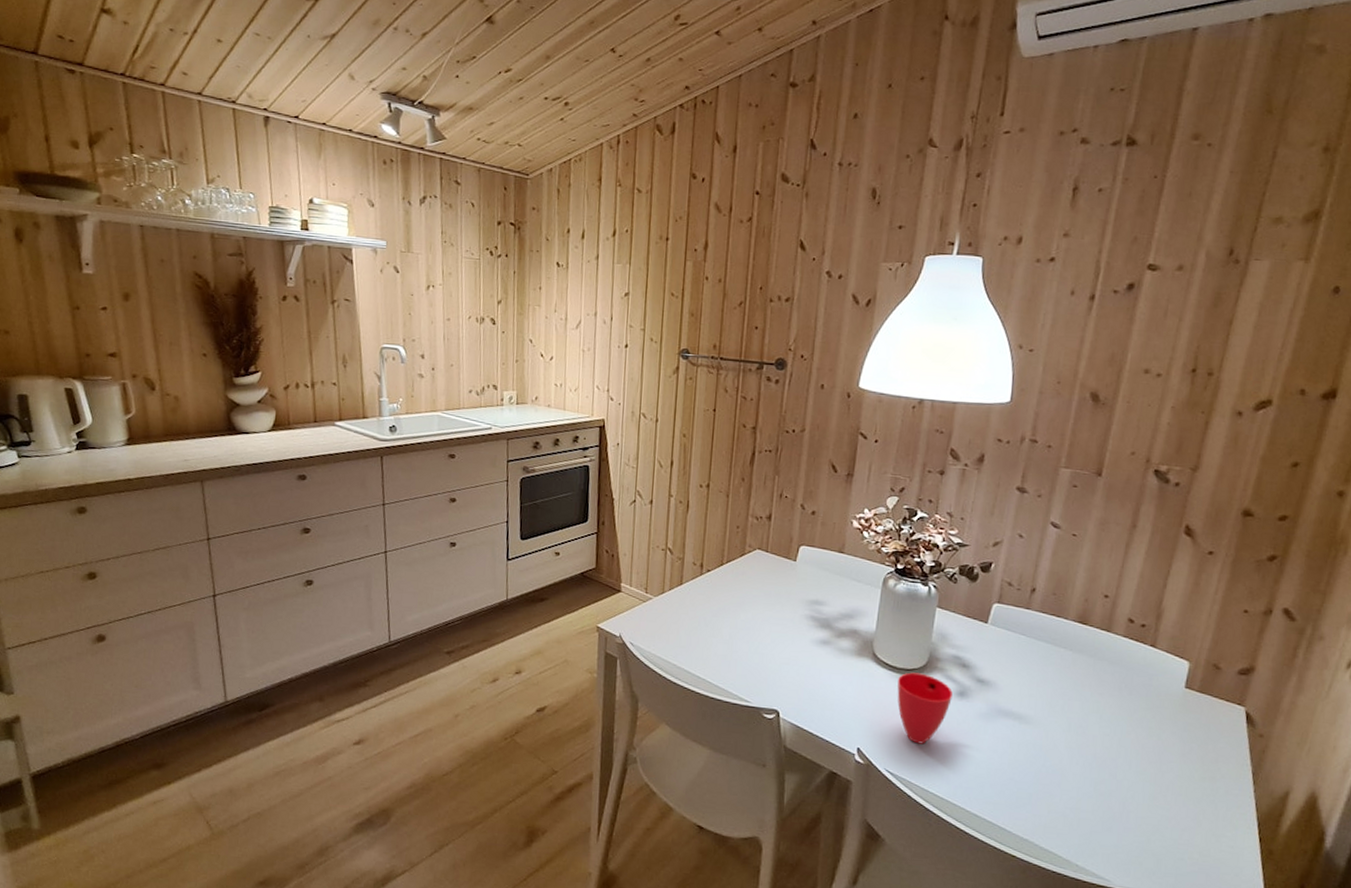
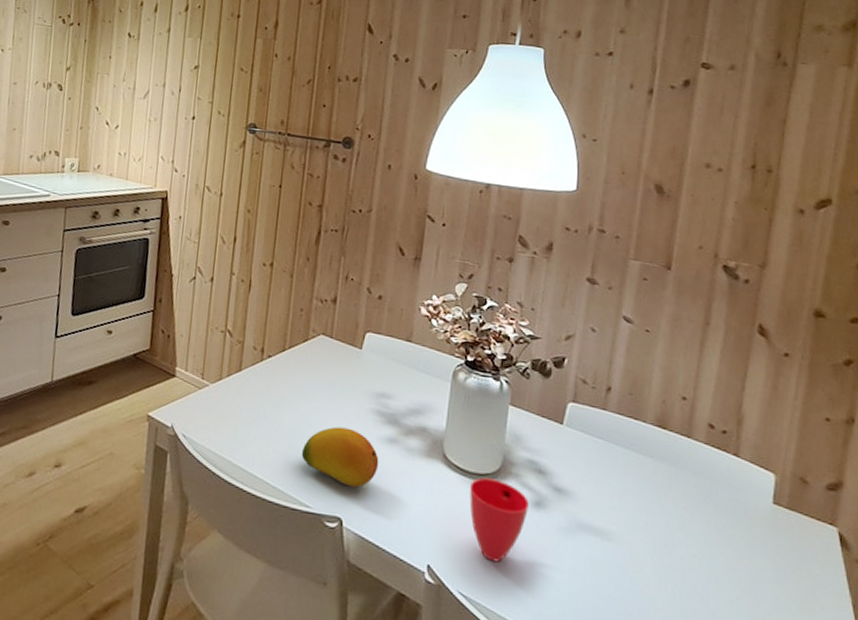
fruit: none [740,631,813,684] -> present [301,426,379,488]

